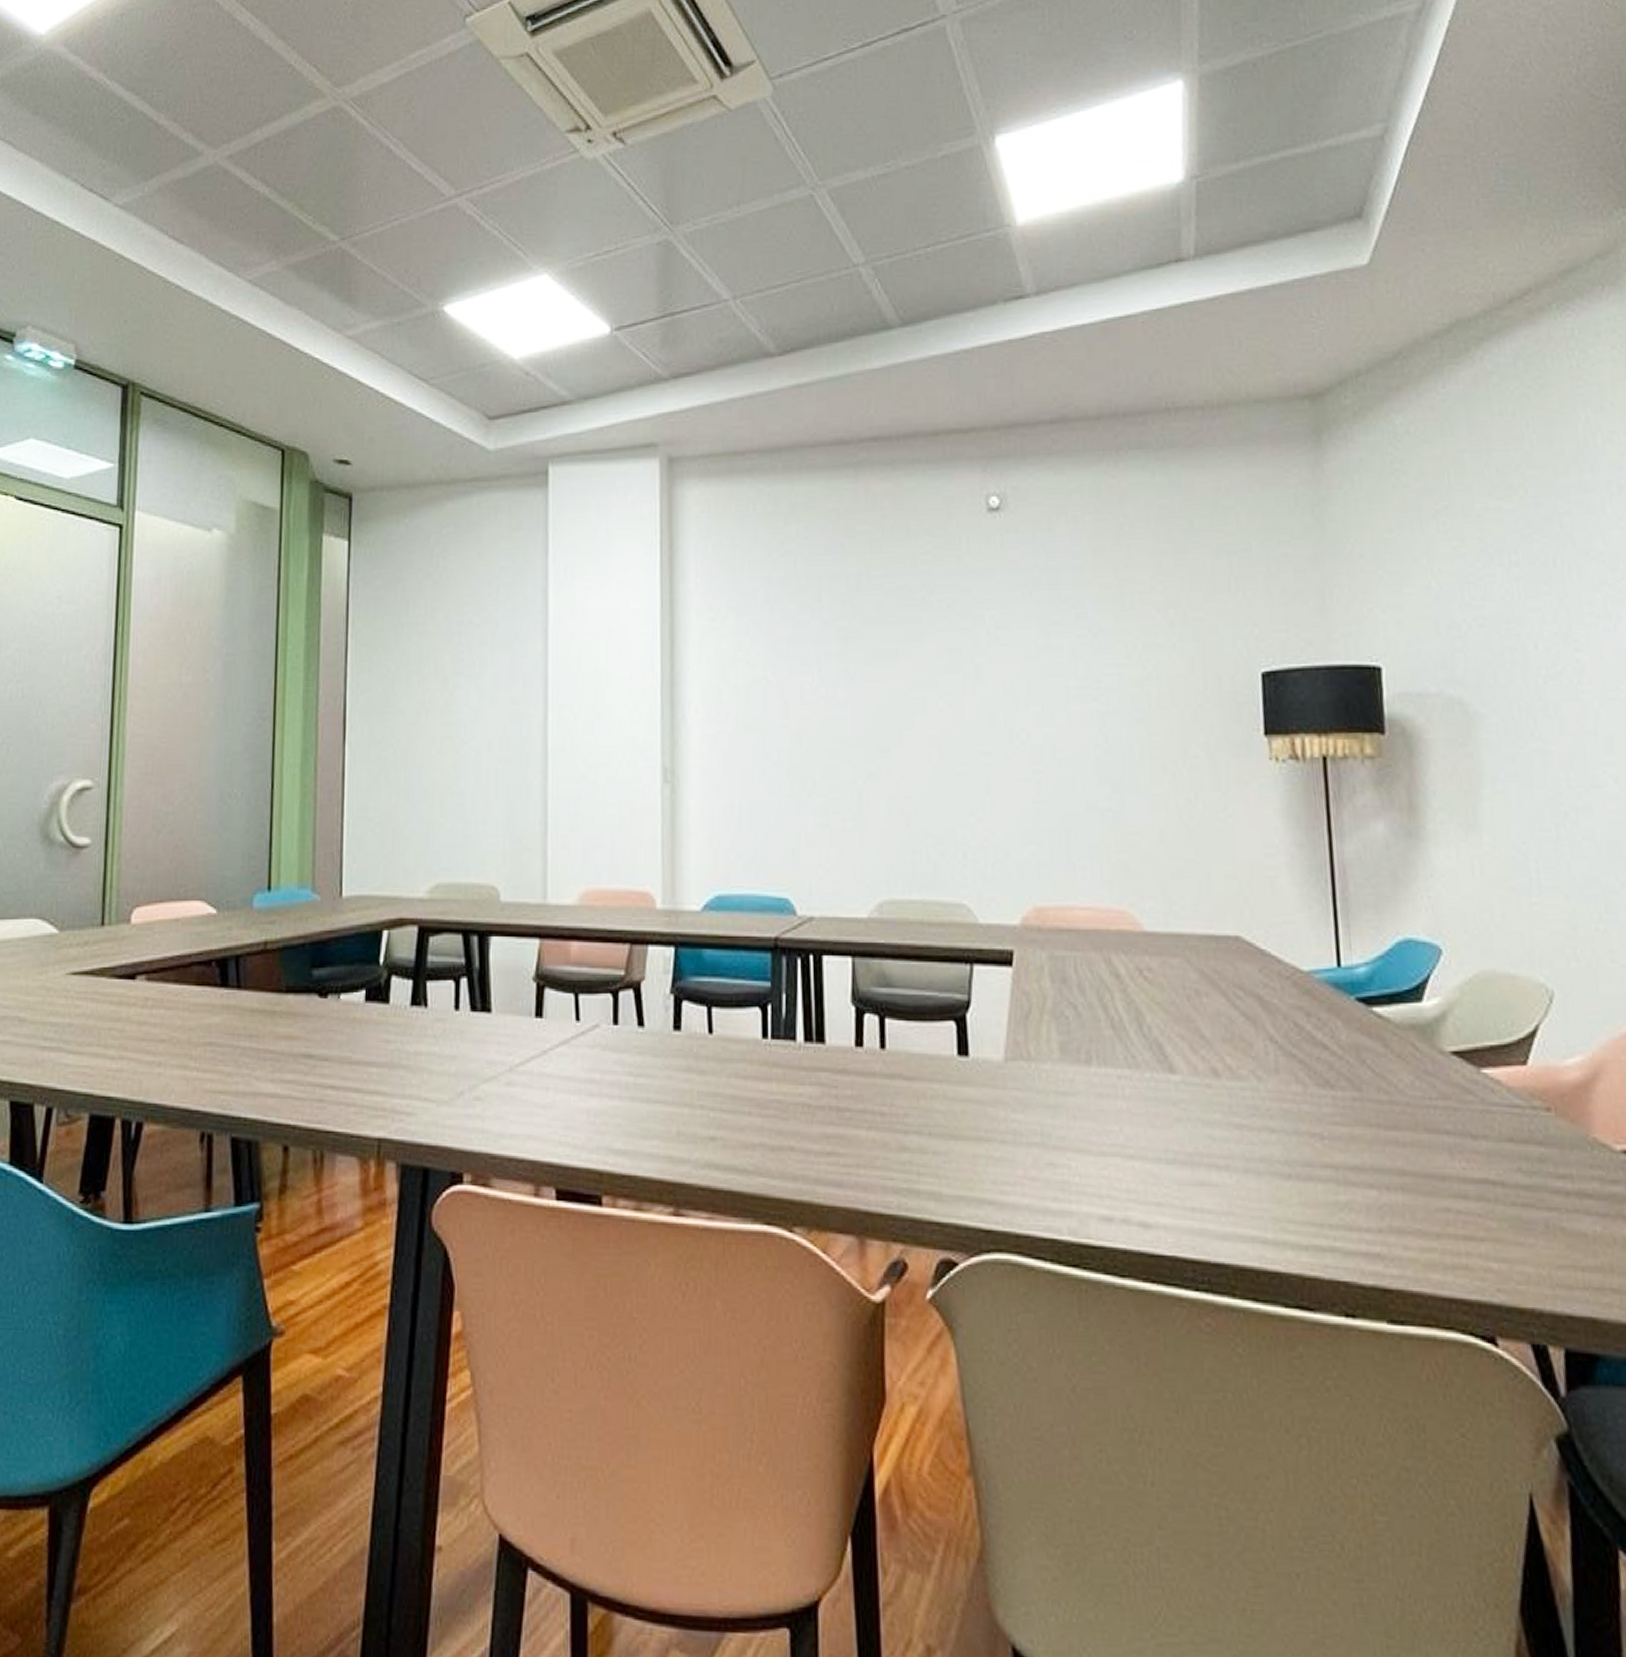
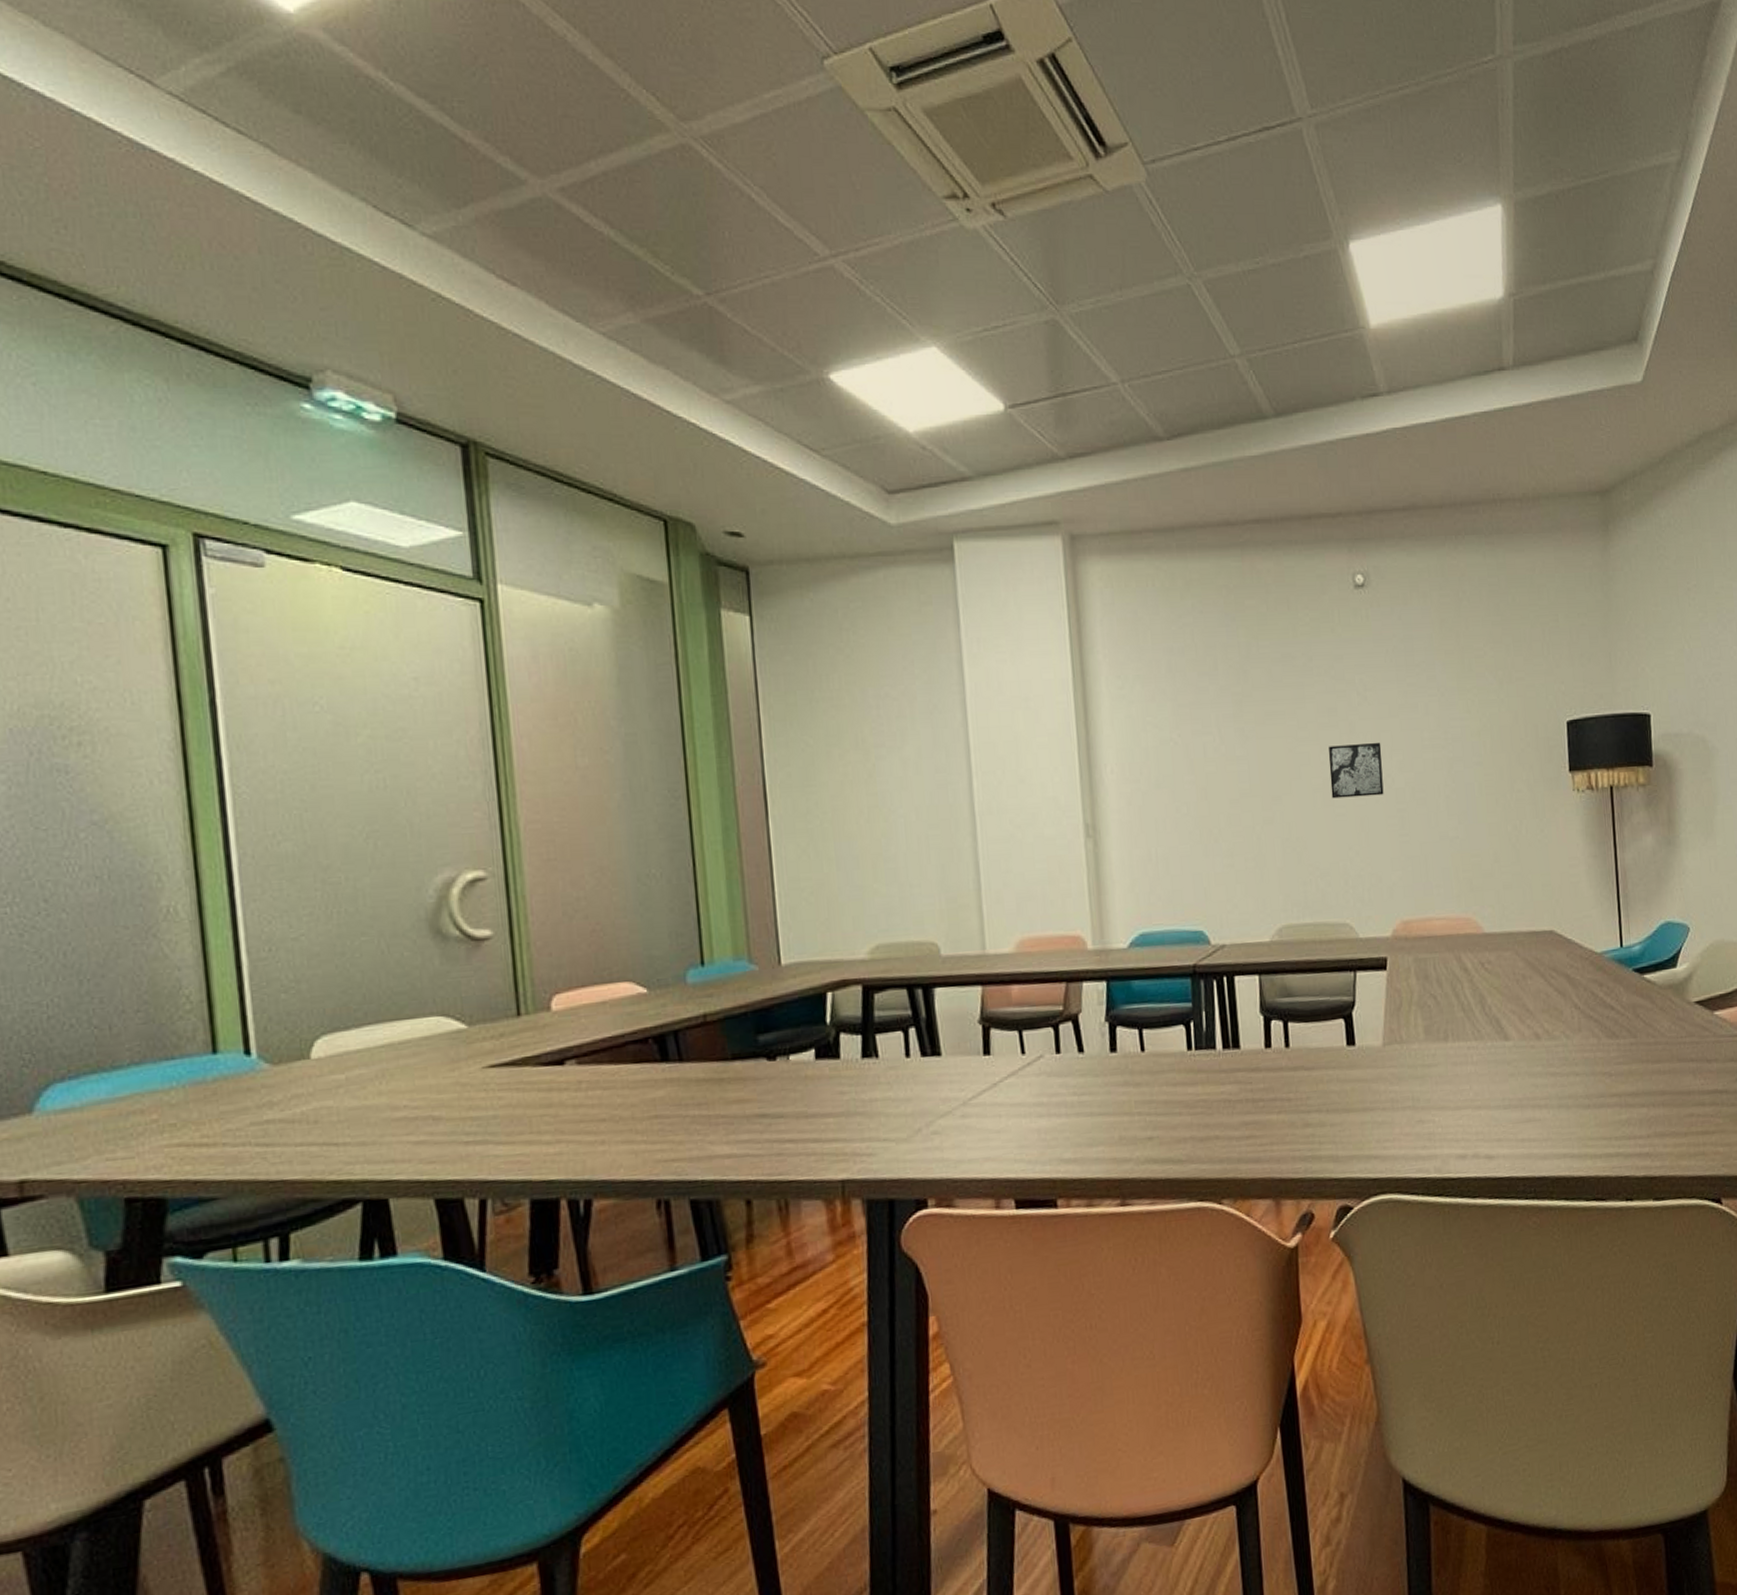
wall art: none [948,691,1016,754] -> present [1328,743,1384,799]

